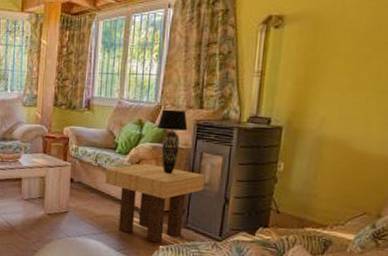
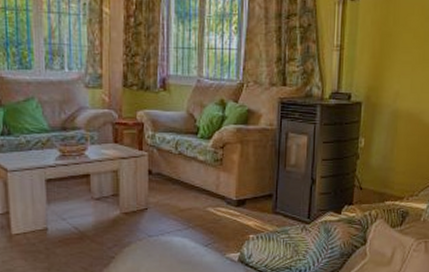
side table: present [105,164,205,243] -> none [188,148,292,233]
table lamp: present [157,109,188,175] -> none [241,87,272,158]

